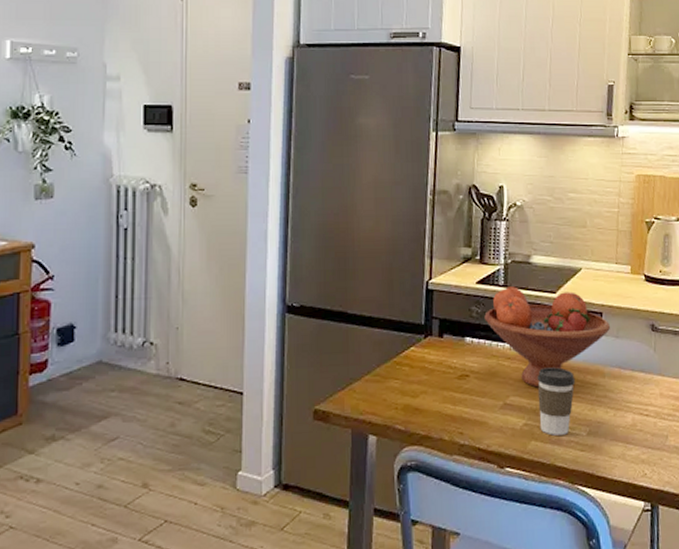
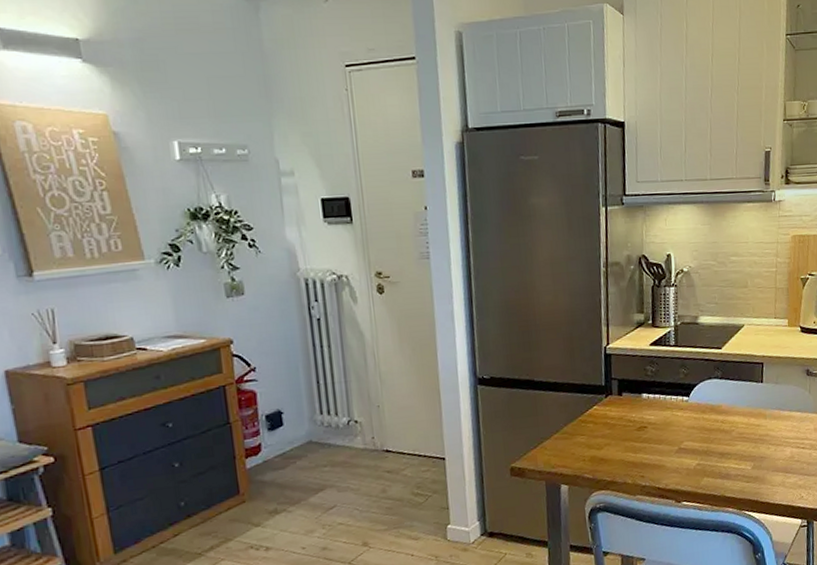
fruit bowl: present [484,286,610,388] -> none [658,345,770,433]
coffee cup: present [536,367,576,436] -> none [707,413,741,472]

